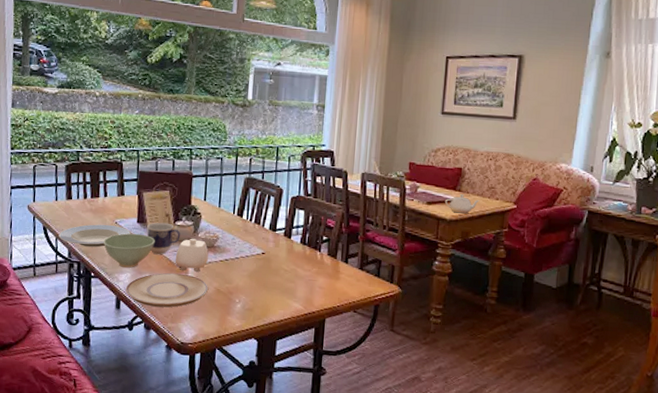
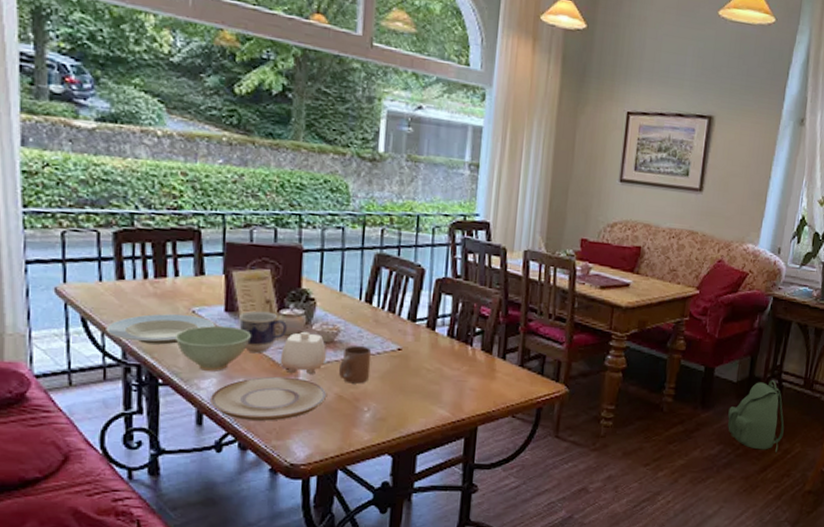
cup: none [218,249,242,280] -> present [339,345,372,384]
teapot: present [444,194,480,214] -> none [620,277,660,300]
backpack: none [549,287,606,356] -> present [728,380,785,453]

